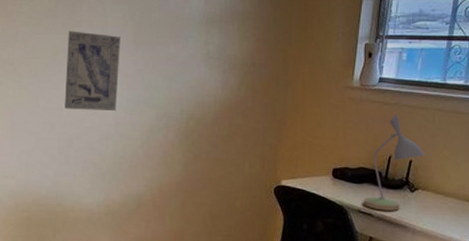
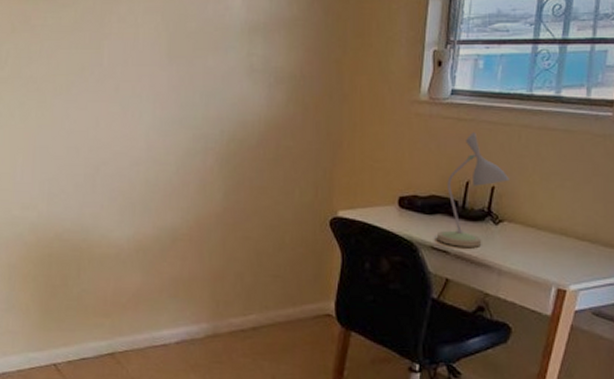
wall art: present [65,31,120,111] -> none [91,44,153,132]

